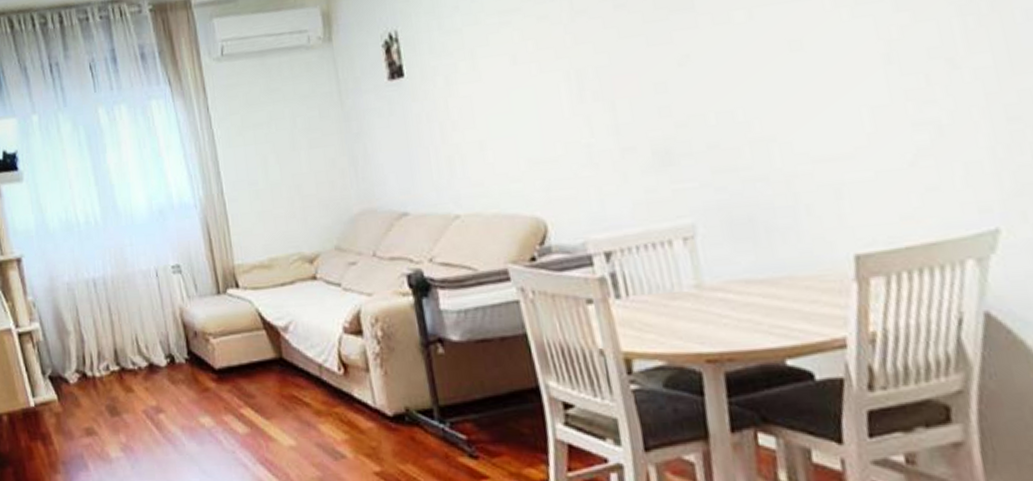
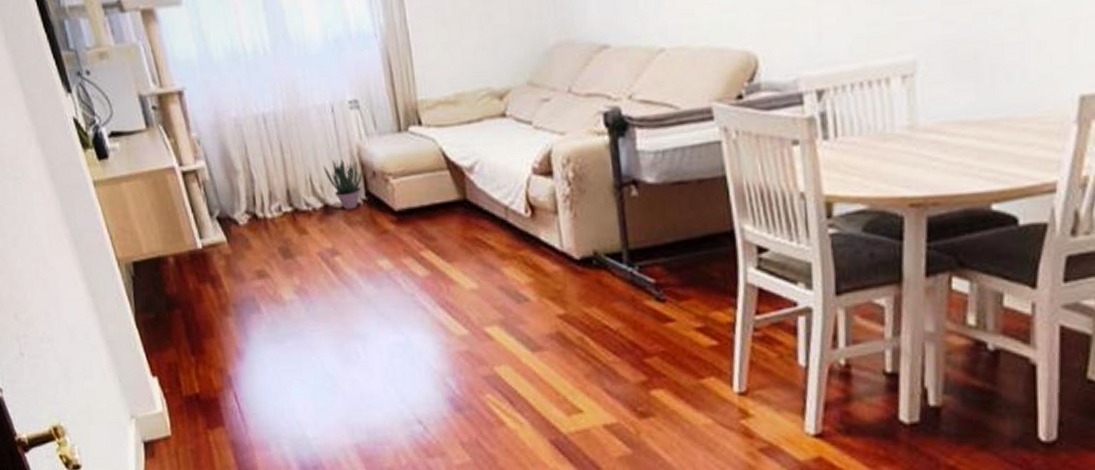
potted plant: none [148,320,185,369] -> present [323,159,363,210]

